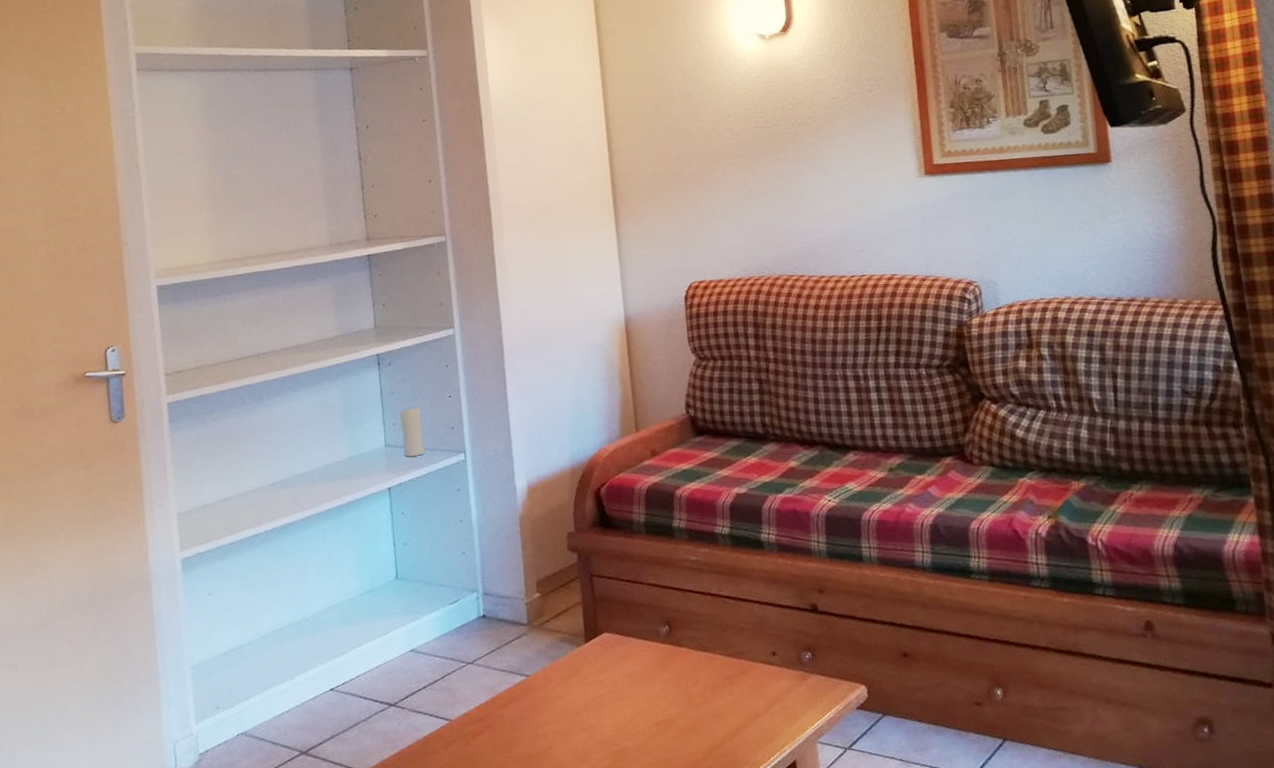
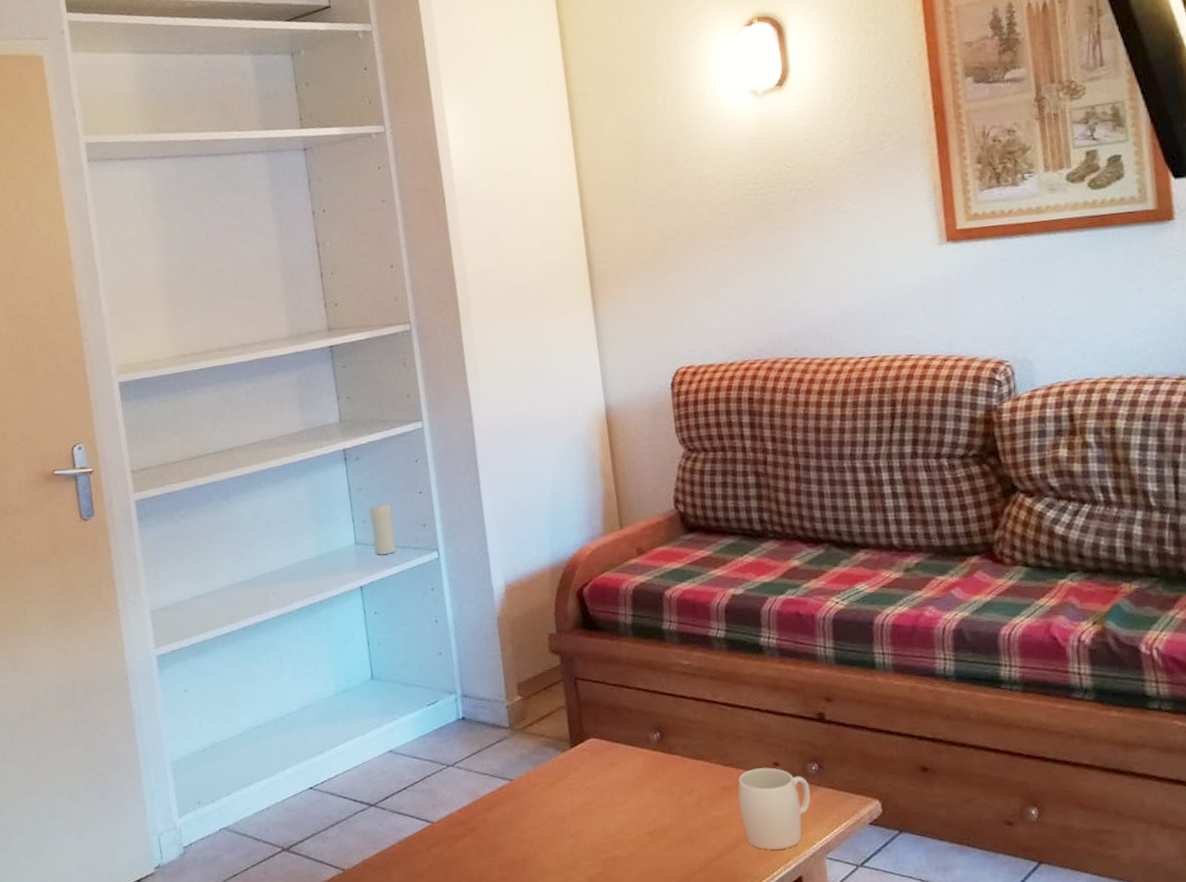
mug: none [739,657,805,737] -> present [738,767,811,850]

